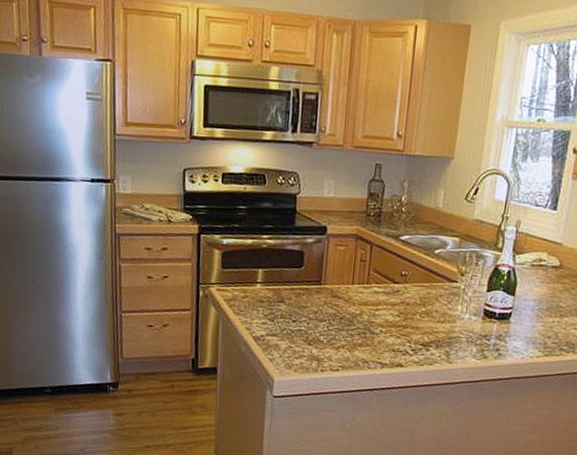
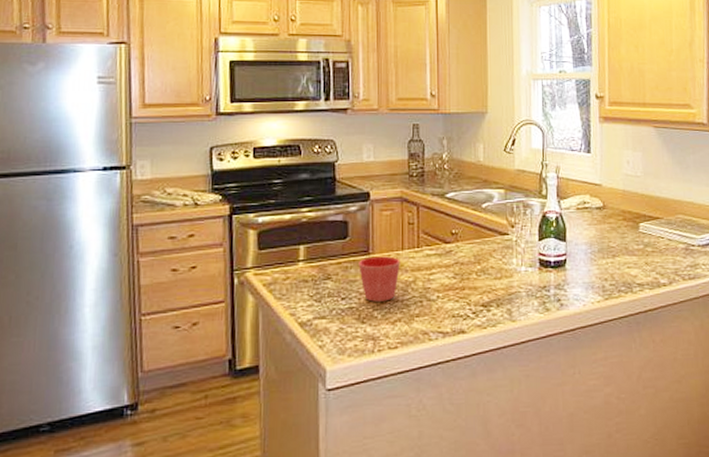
flower pot: none [310,287,349,329] -> present [359,256,400,302]

